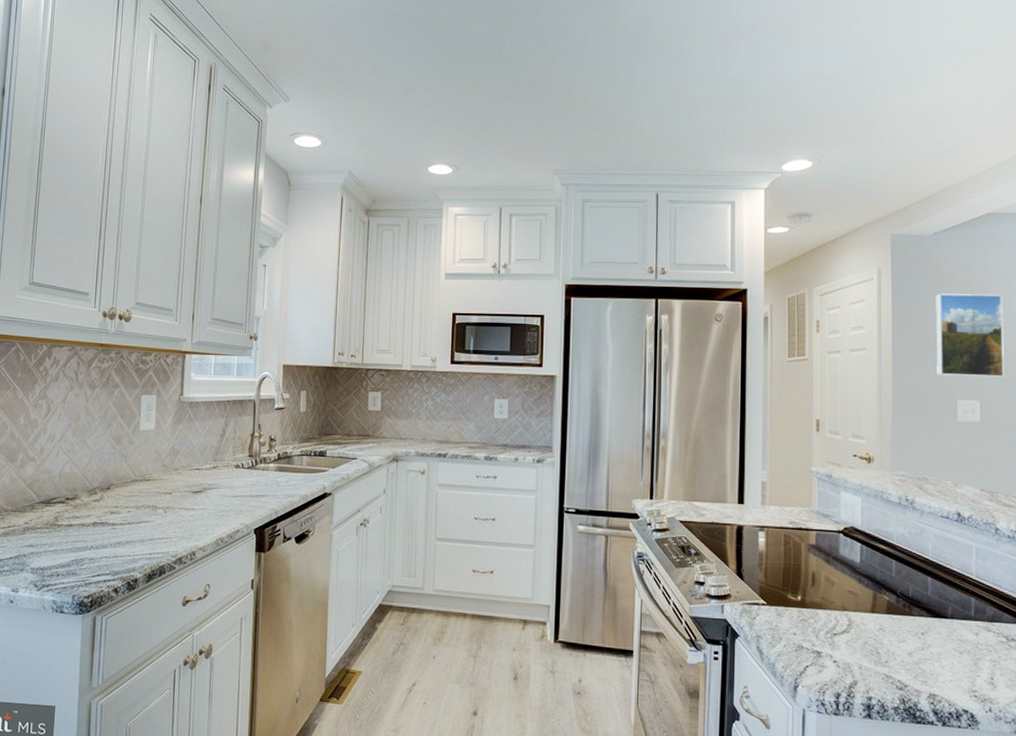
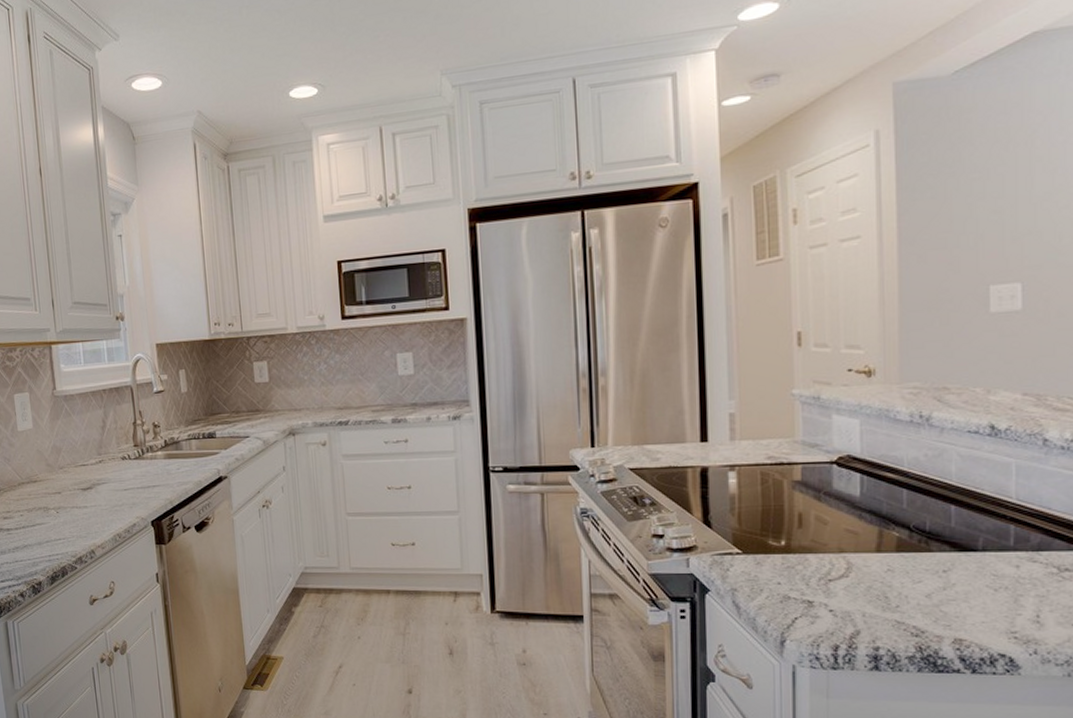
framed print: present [936,293,1004,377] -> none [958,141,1057,258]

